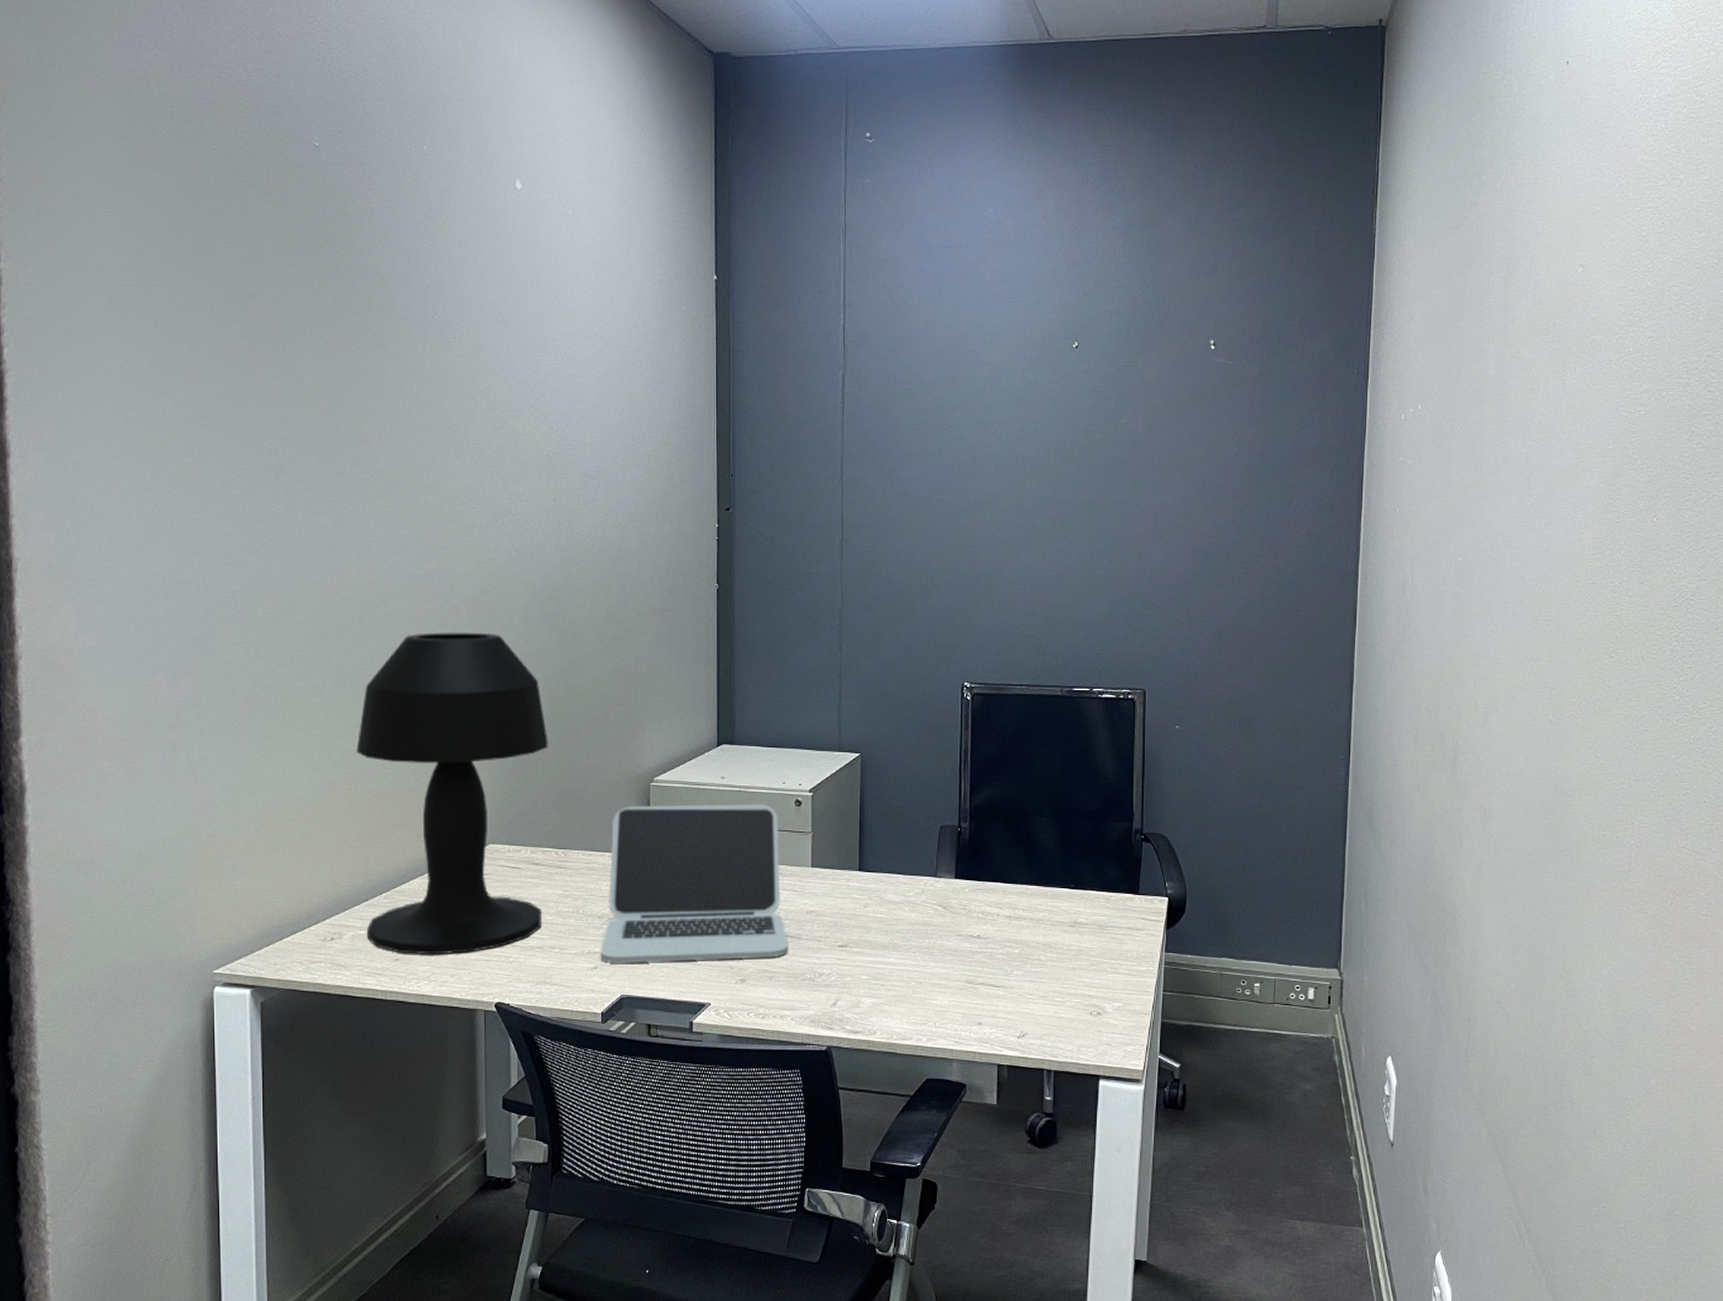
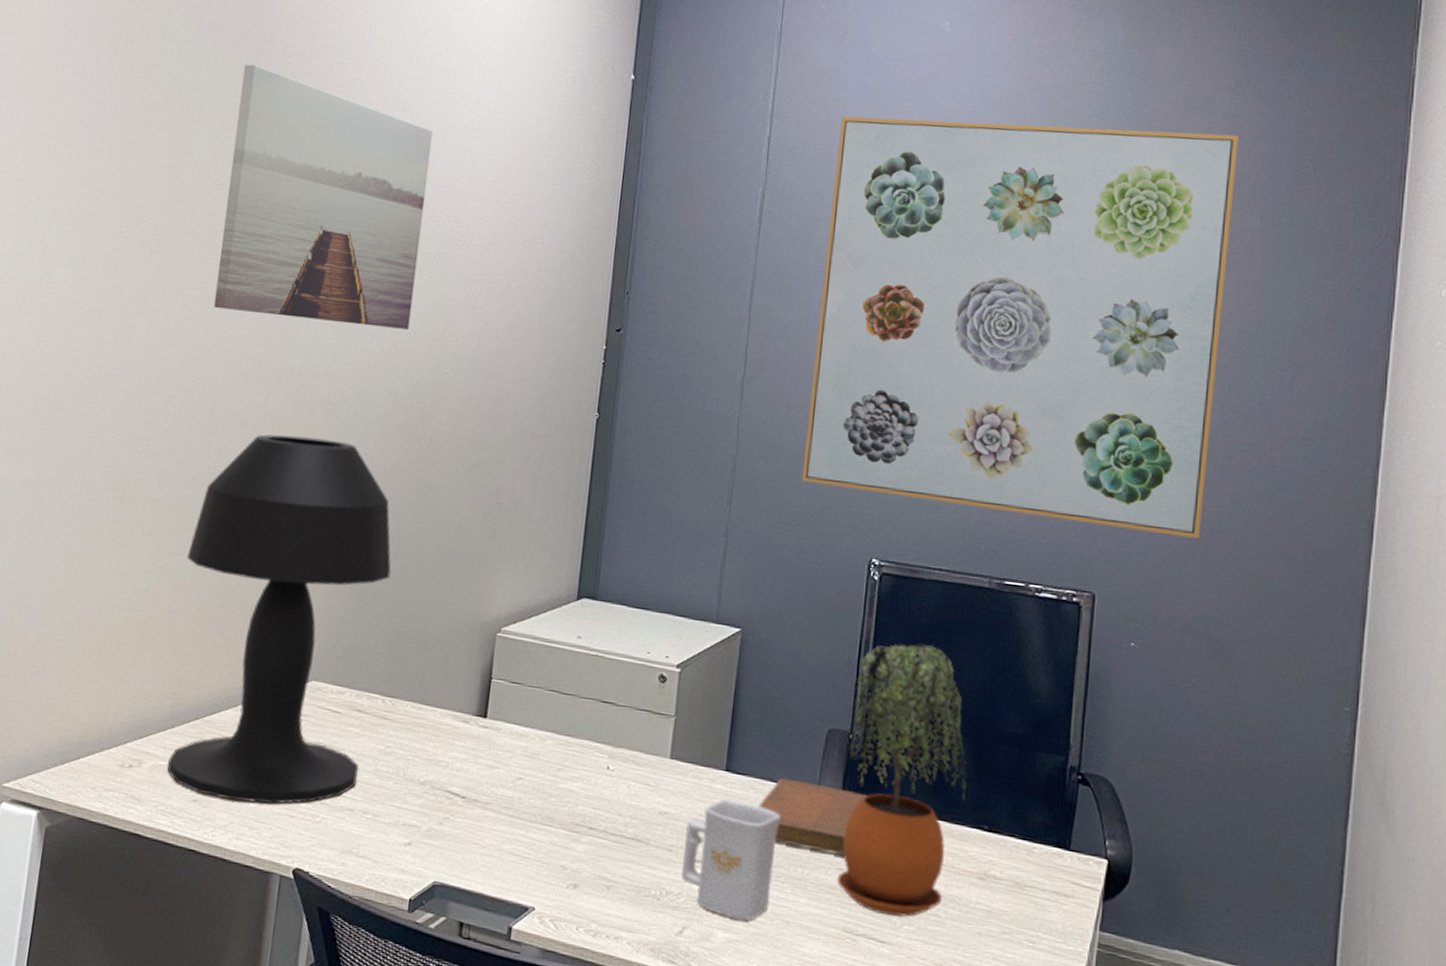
wall art: none [341,288,536,526] -> present [213,64,434,330]
laptop: present [600,803,788,964] -> none [416,657,638,863]
mug: none [830,893,907,987] -> present [681,799,781,921]
notebook: none [889,869,977,925] -> present [758,777,869,857]
wall art: none [899,295,1238,636] -> present [801,116,1239,539]
potted plant: none [956,747,1054,966] -> present [836,643,967,918]

